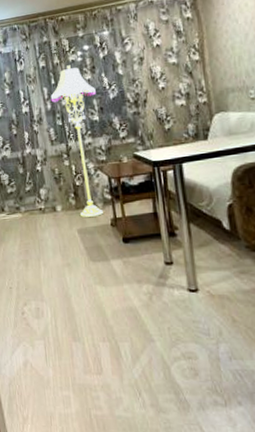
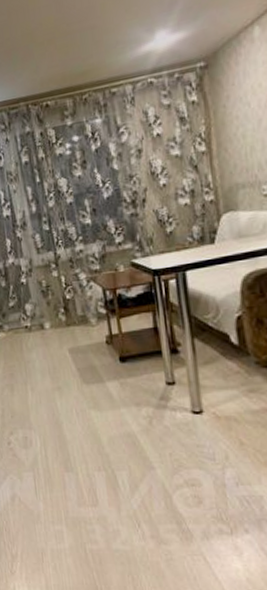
floor lamp: present [50,65,103,218] -> none [35,159,97,336]

